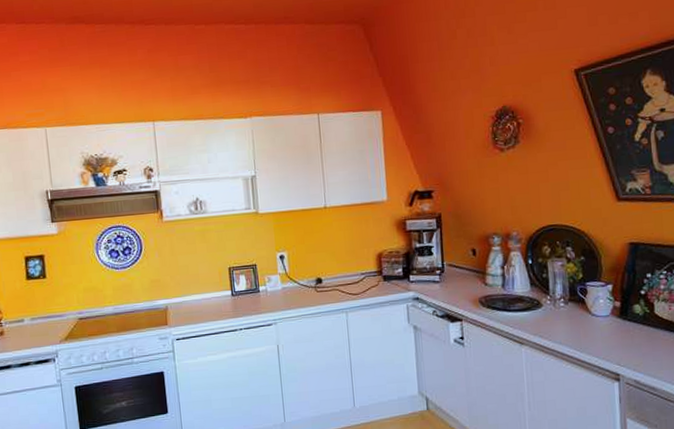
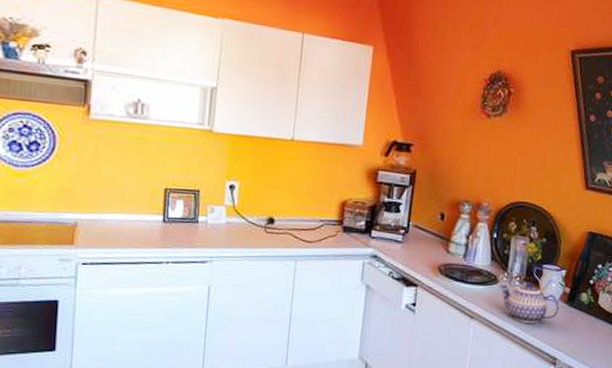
teapot: none [544,302,613,343] -> present [499,282,560,324]

